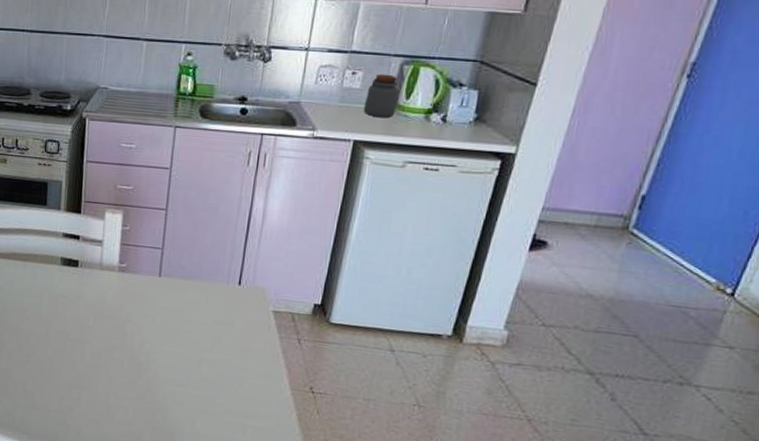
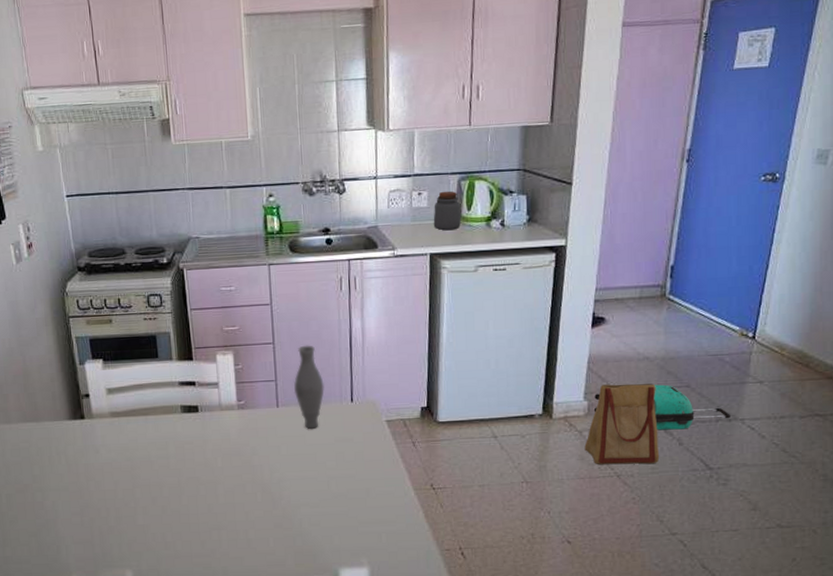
vase: none [179,217,213,306] -> present [293,345,325,429]
shopping bag: none [494,316,595,416] -> present [584,383,660,465]
suitcase: none [513,325,683,384] -> present [593,384,730,430]

